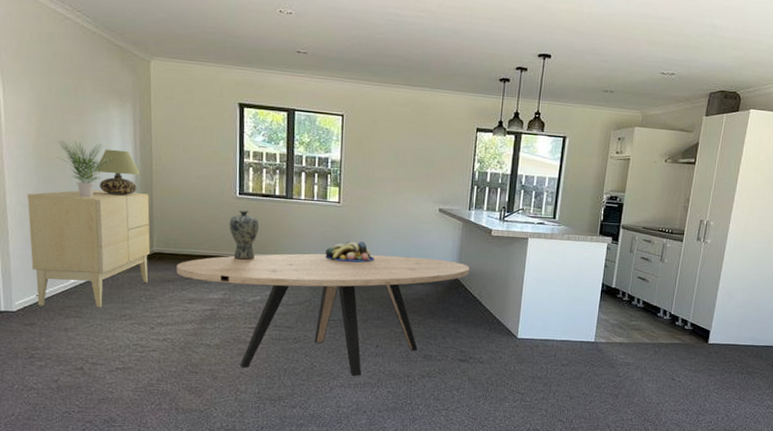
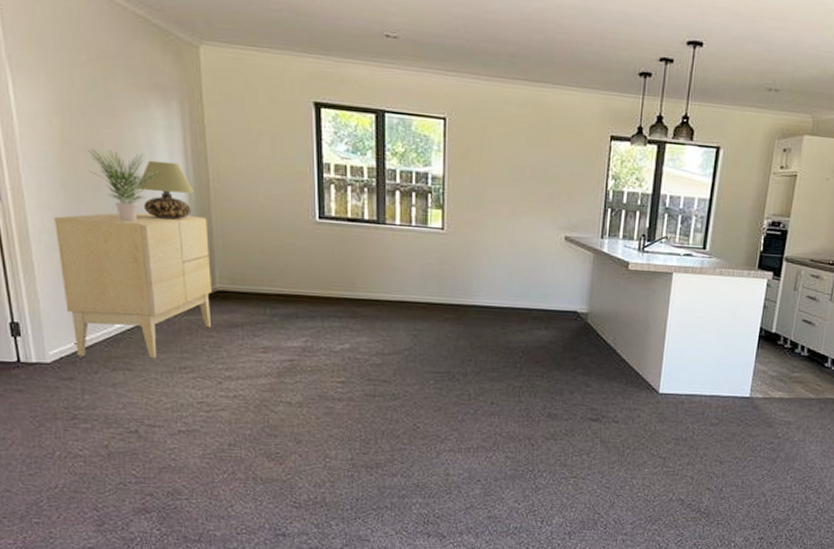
dining table: present [176,253,469,376] -> none [246,291,602,439]
vase: present [229,209,260,260] -> none [308,237,346,300]
fruit bowl: present [324,241,374,263] -> none [426,276,487,303]

